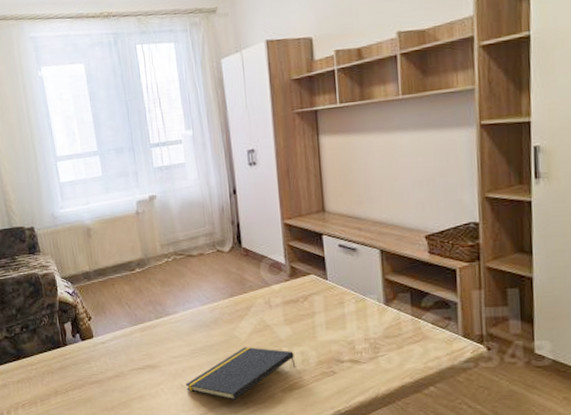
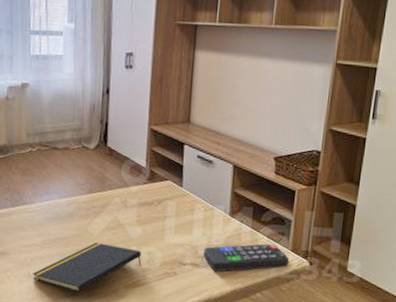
remote control: none [362,331,463,366] -> present [203,244,290,272]

